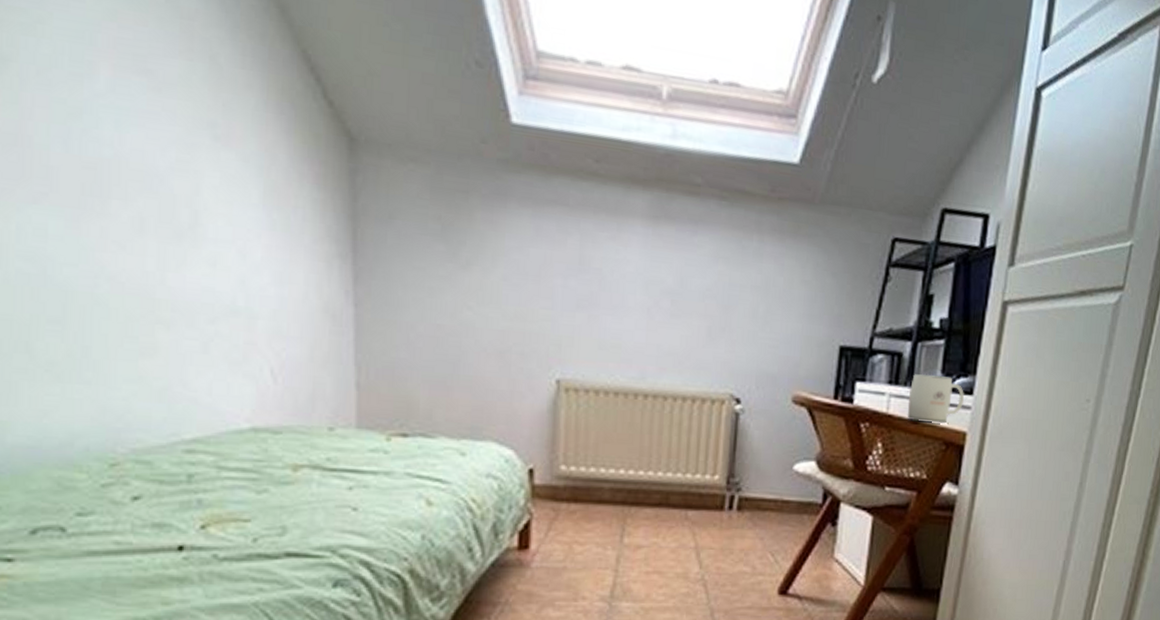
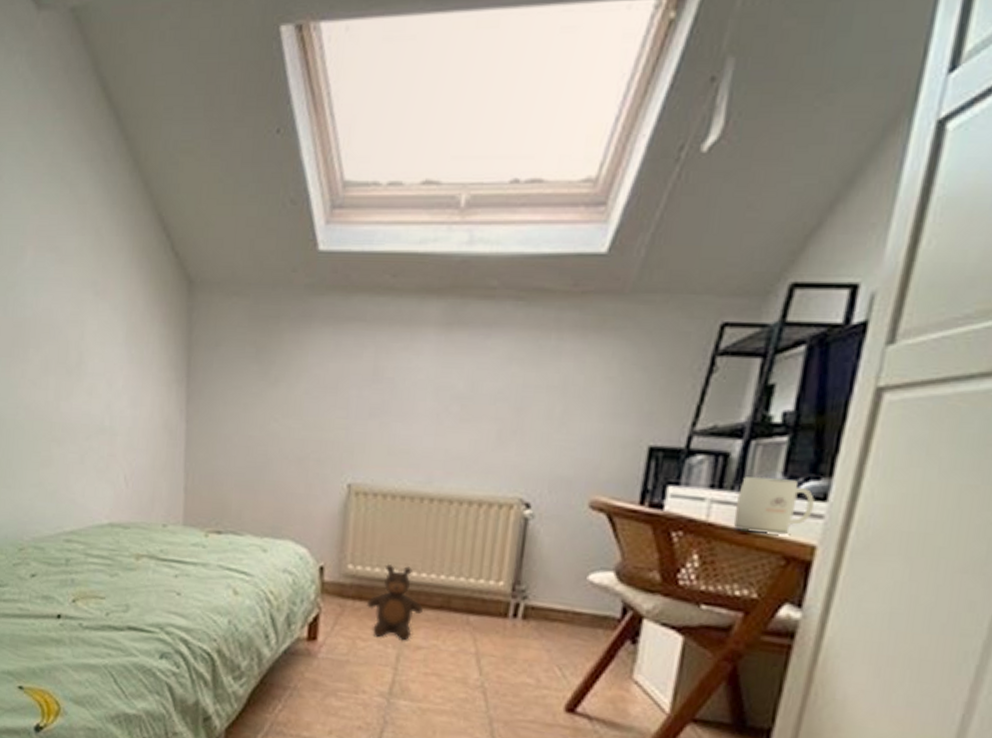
teddy bear: none [583,462,642,541] -> present [367,563,423,641]

